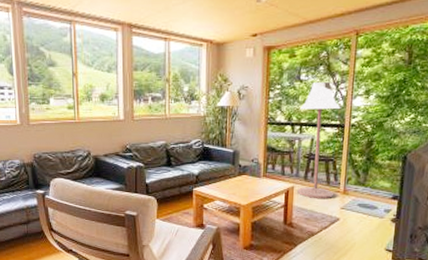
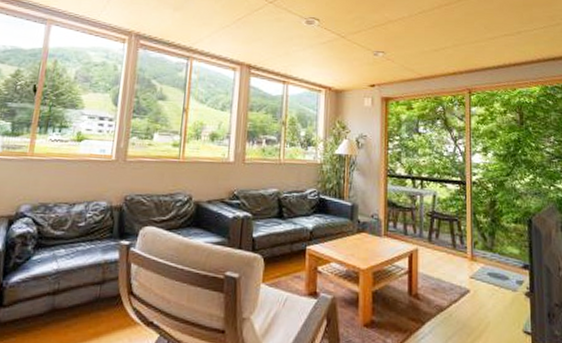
floor lamp: present [297,81,341,199] -> none [420,135,462,266]

